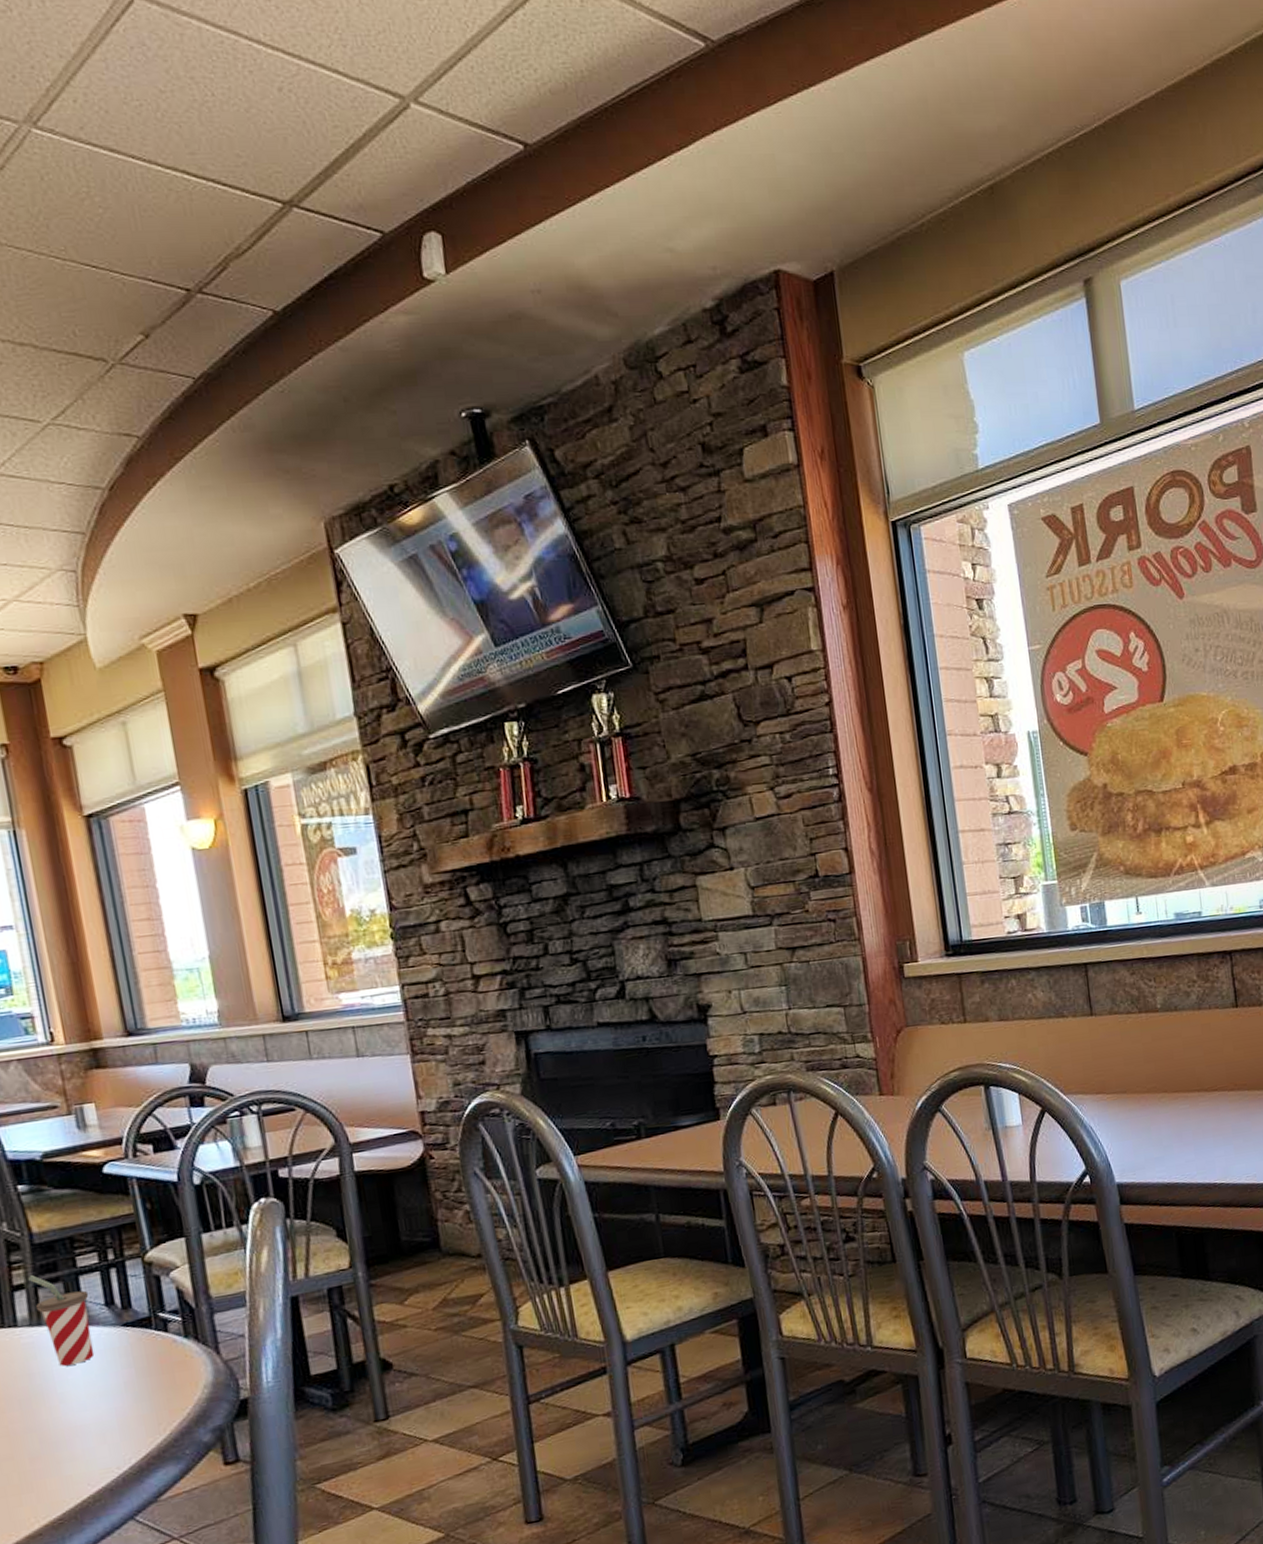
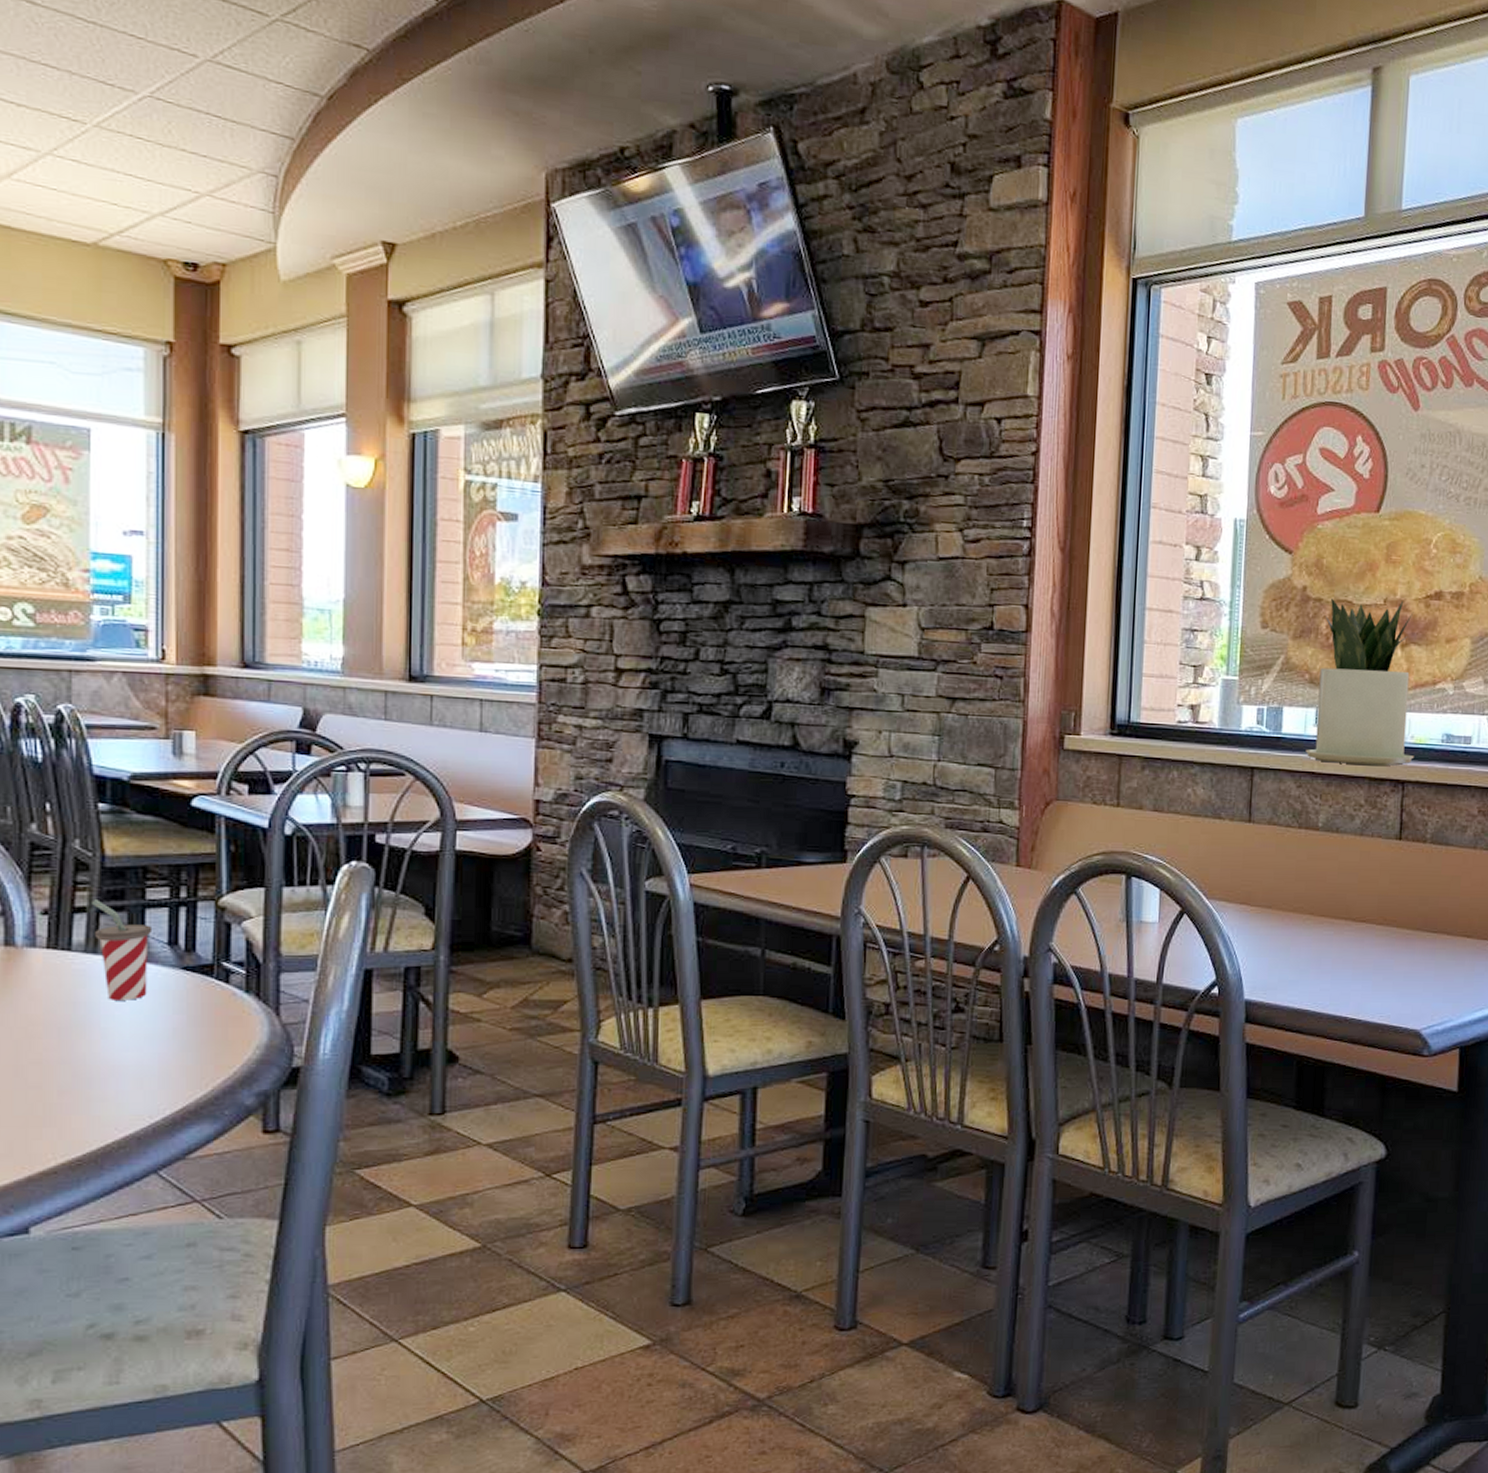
planter: none [1129,781,1237,947] -> present [1306,598,1415,766]

